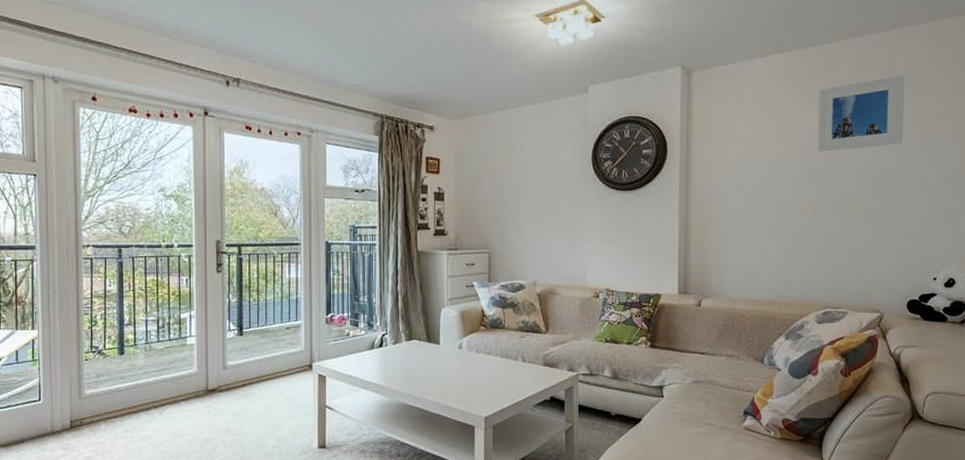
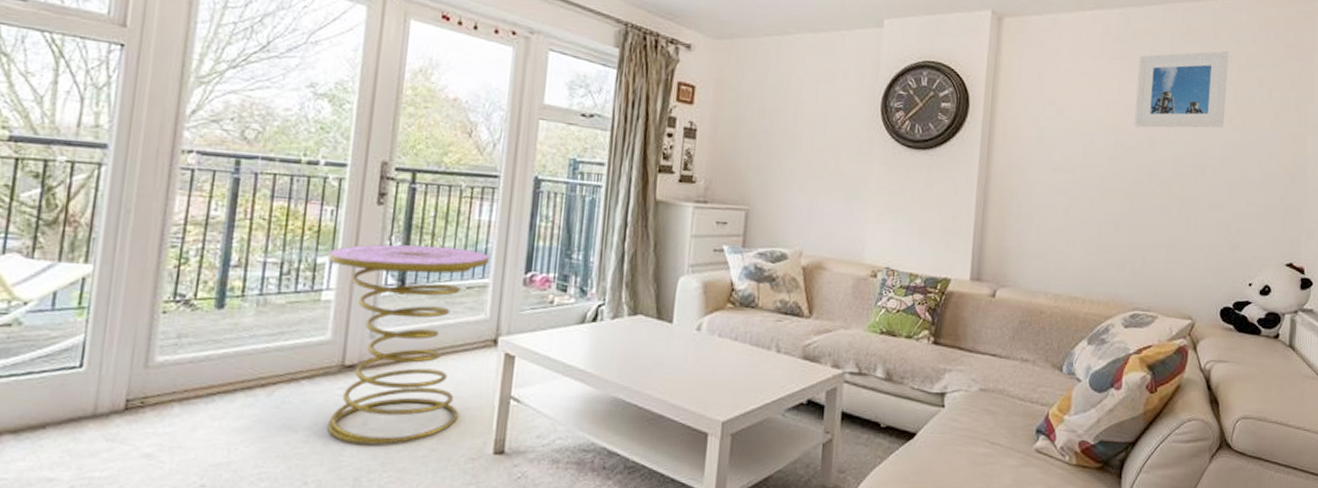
side table: none [188,299,299,445] -> present [326,244,489,445]

